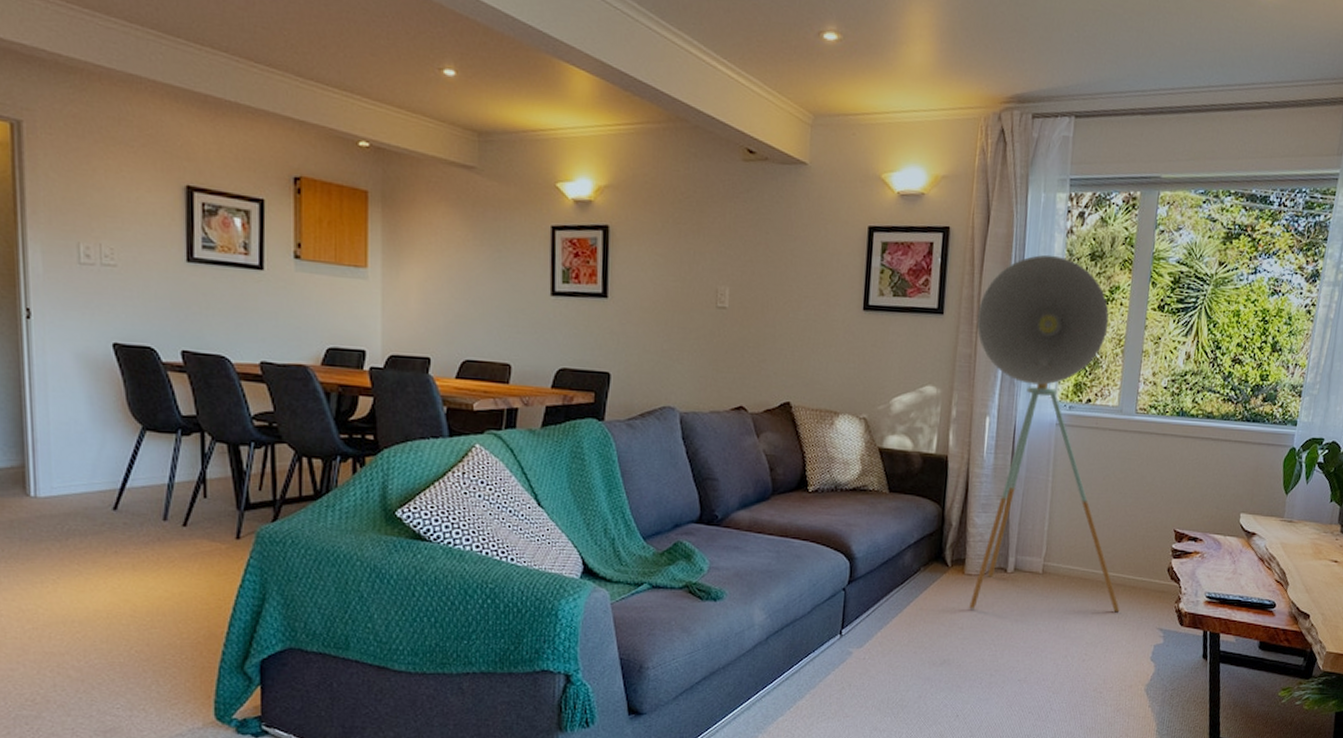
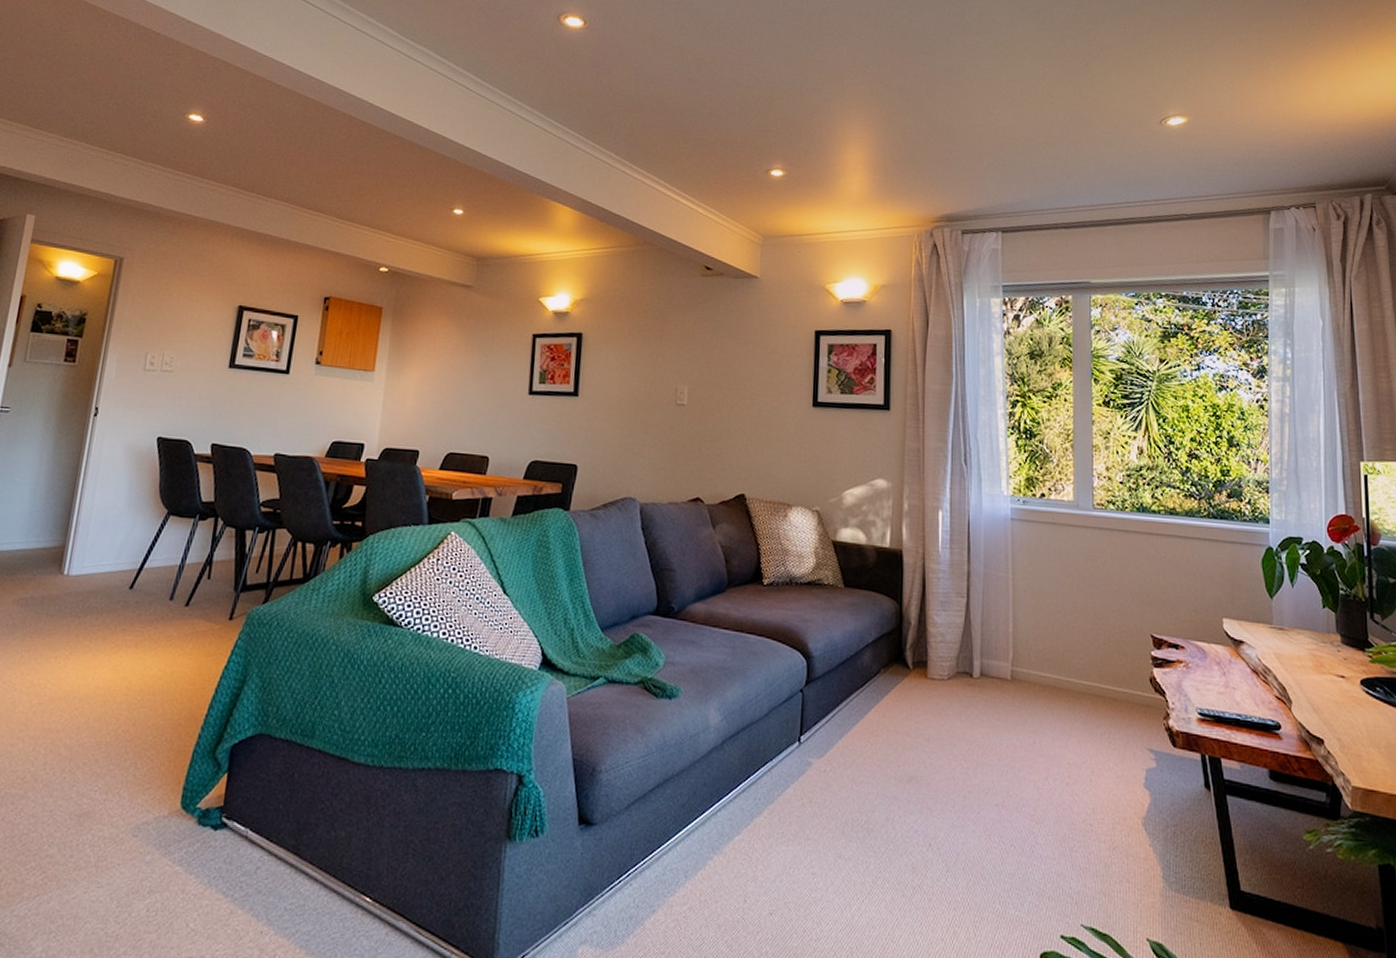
floor lamp: present [969,254,1120,613] -> none [923,354,1102,729]

